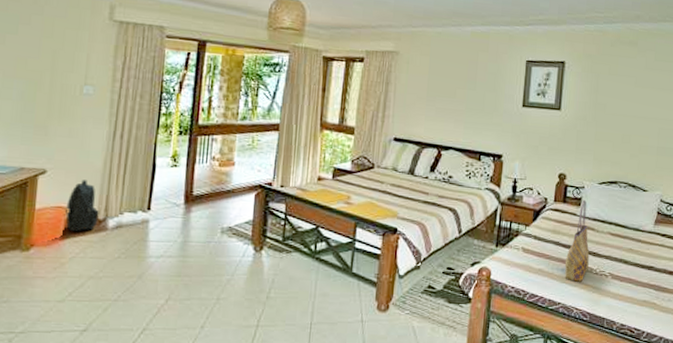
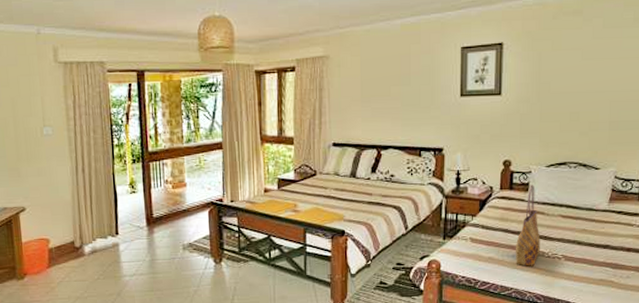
backpack: present [65,180,99,232] -> none [47,213,76,260]

